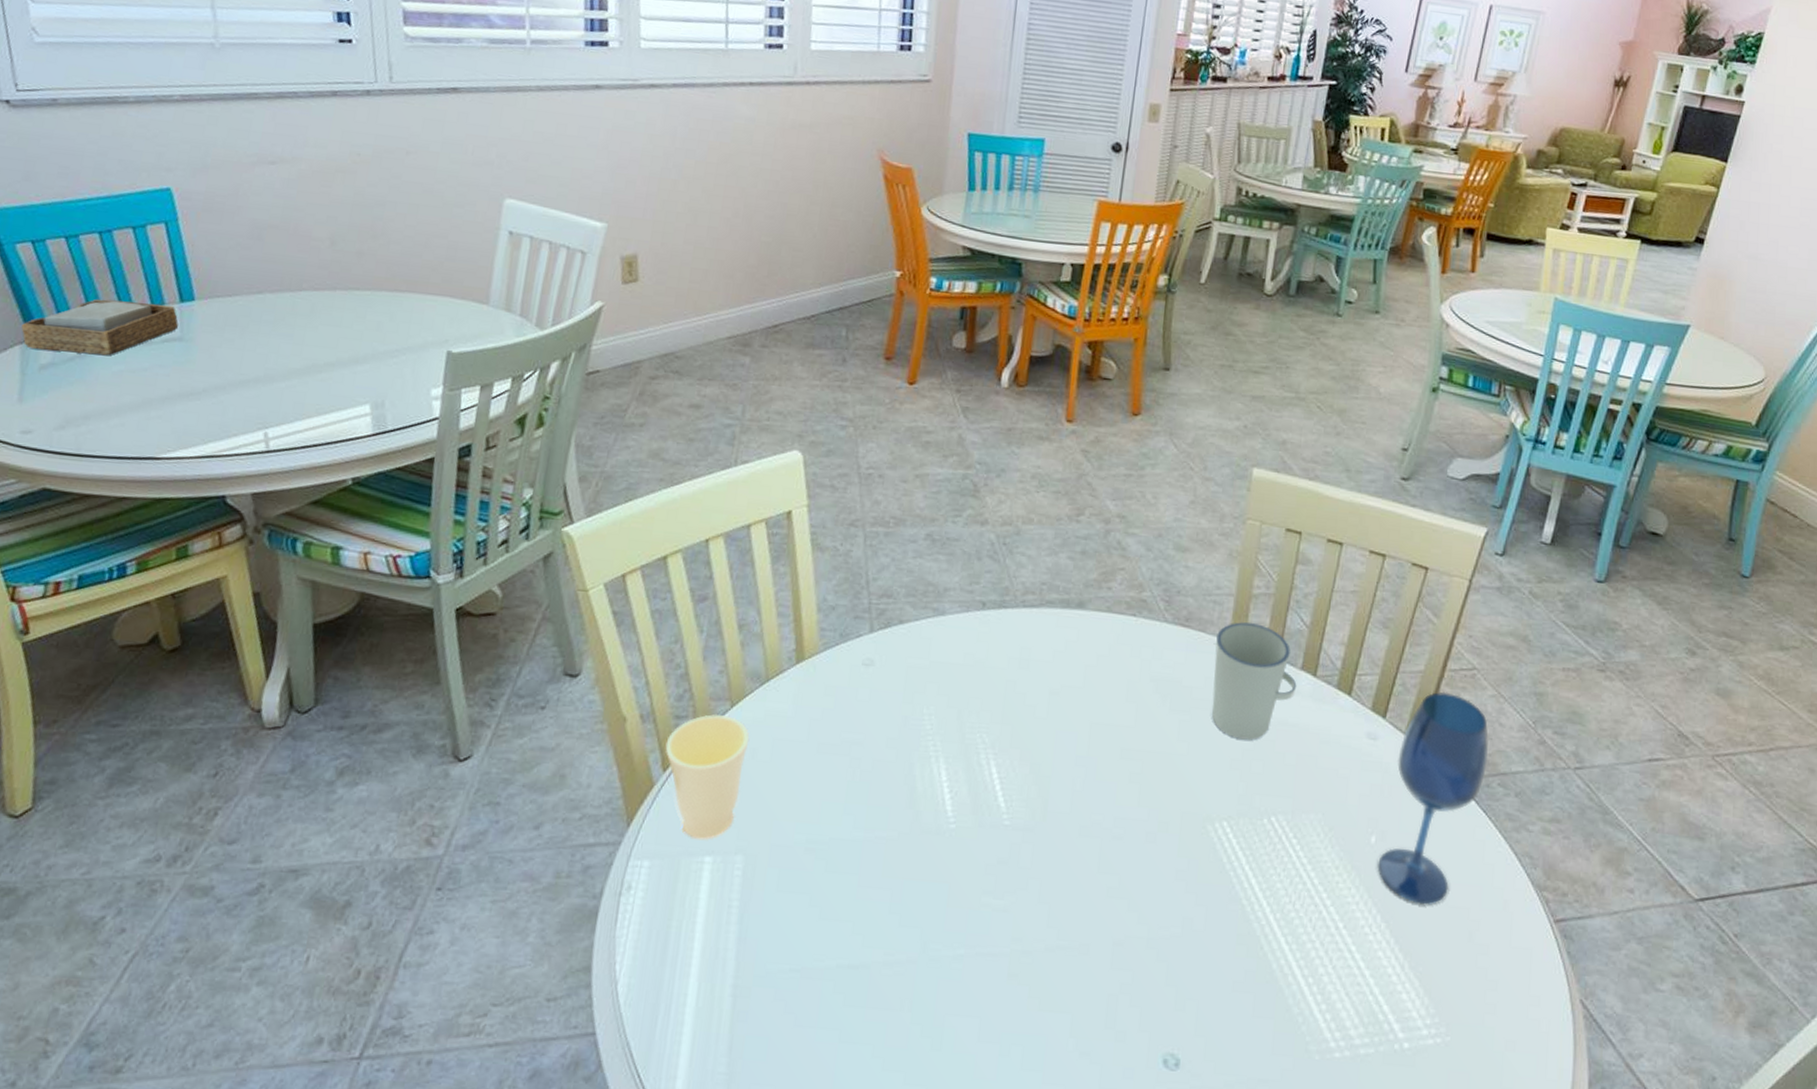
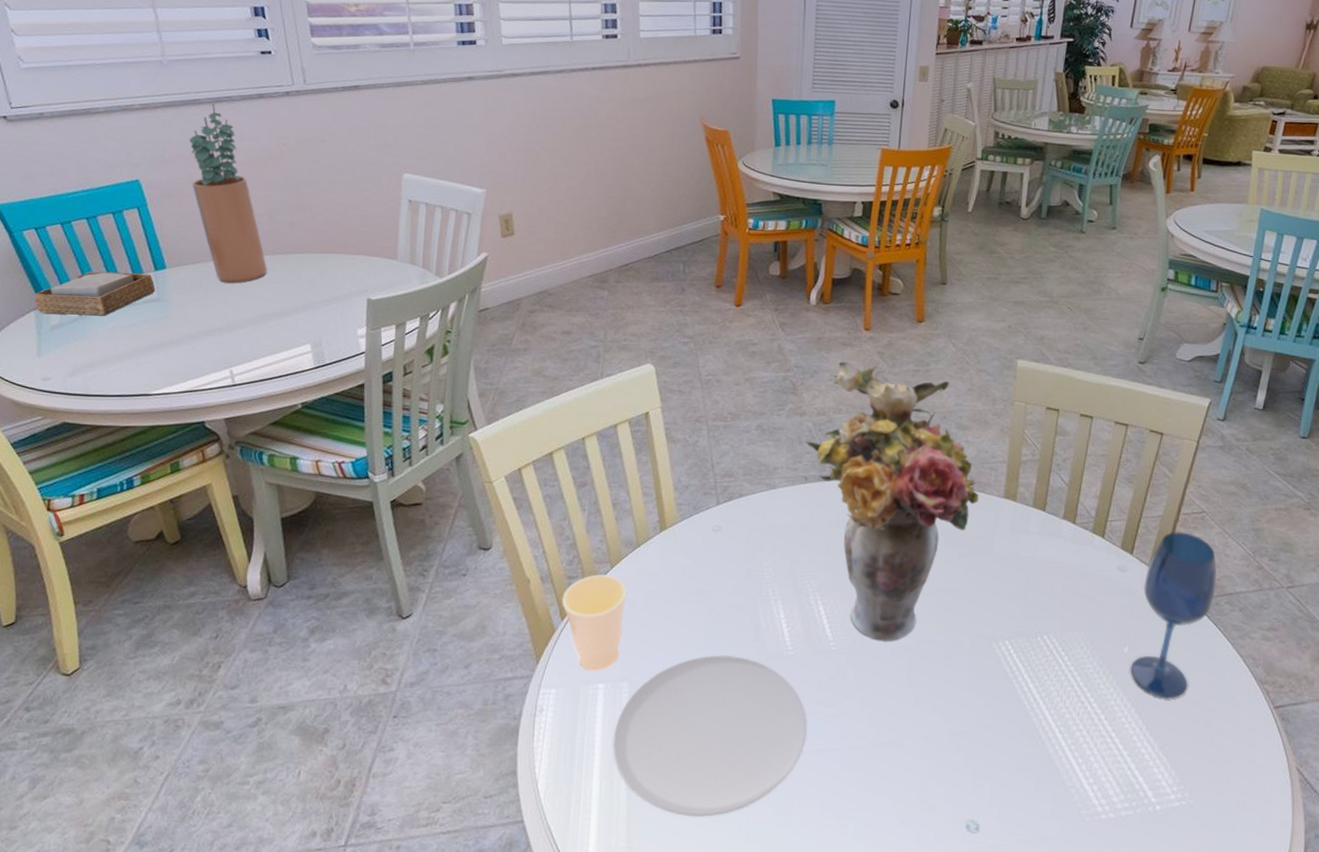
vase: none [237,99,324,323] -> present [189,103,267,283]
plate: none [718,825,968,1037] -> present [613,655,807,818]
flower arrangement: none [985,459,1199,817] -> present [805,361,980,641]
cup: present [1212,622,1297,740] -> none [992,483,1060,576]

